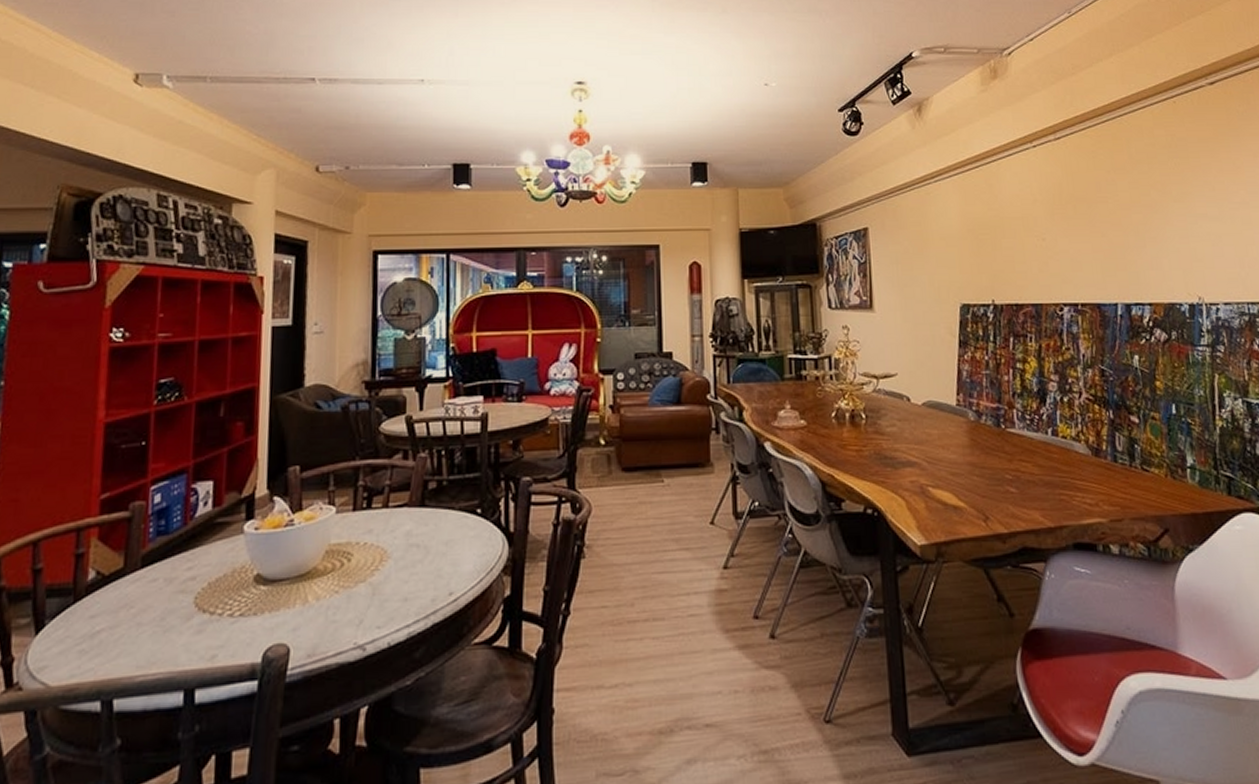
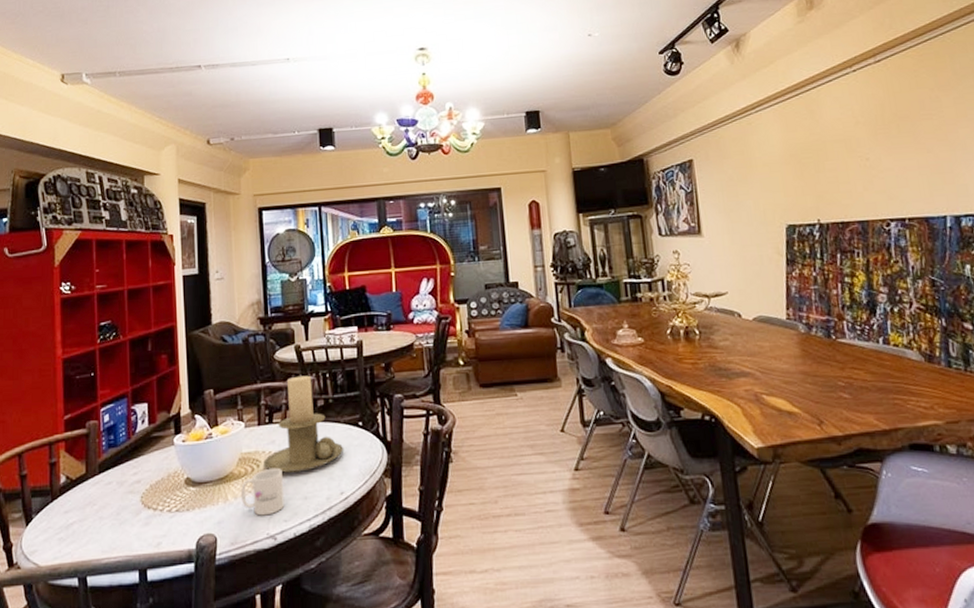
mug: none [325,562,380,621] -> present [241,468,285,516]
candle holder: none [356,452,457,569] -> present [263,375,344,473]

